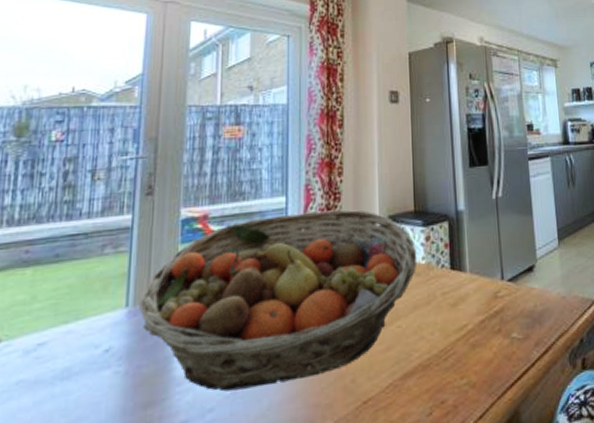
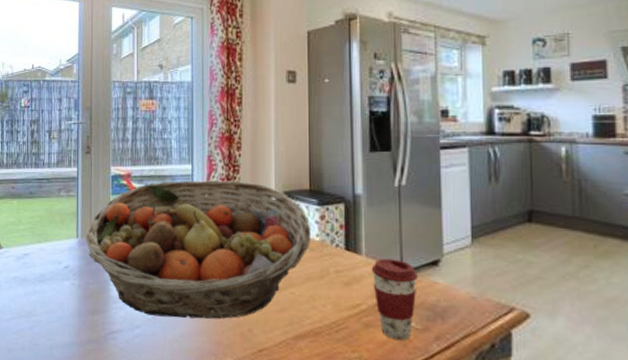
coffee cup: none [475,271,518,355] -> present [371,258,419,340]

